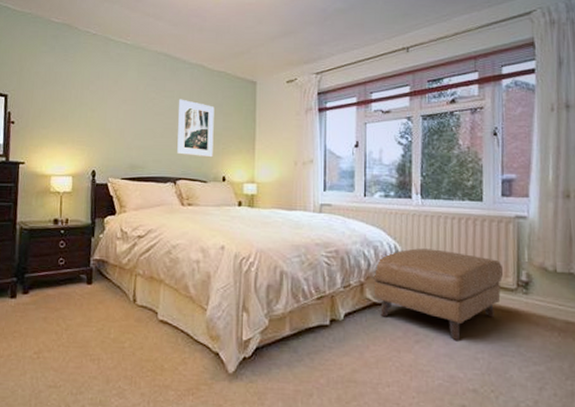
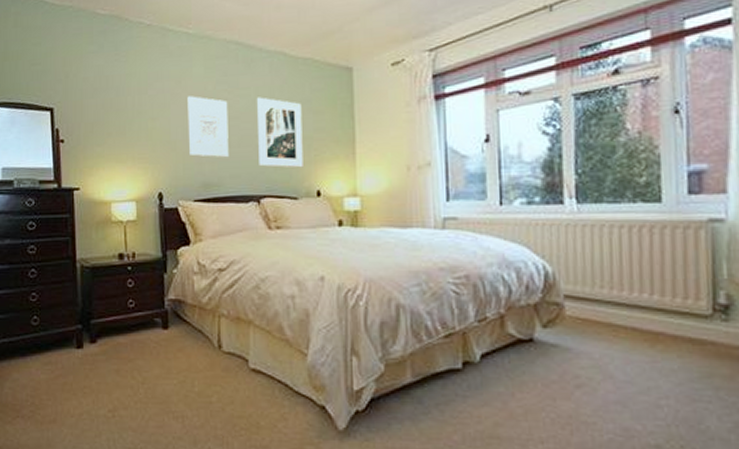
wall art: none [120,94,155,146] -> present [187,96,229,158]
ottoman: present [370,248,504,340] -> none [513,268,694,383]

